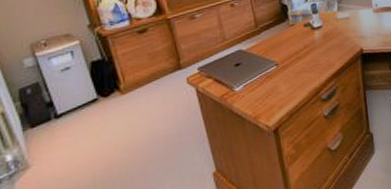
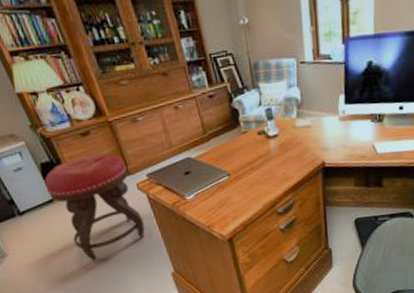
stool: none [92,48,190,166] -> present [44,153,145,261]

